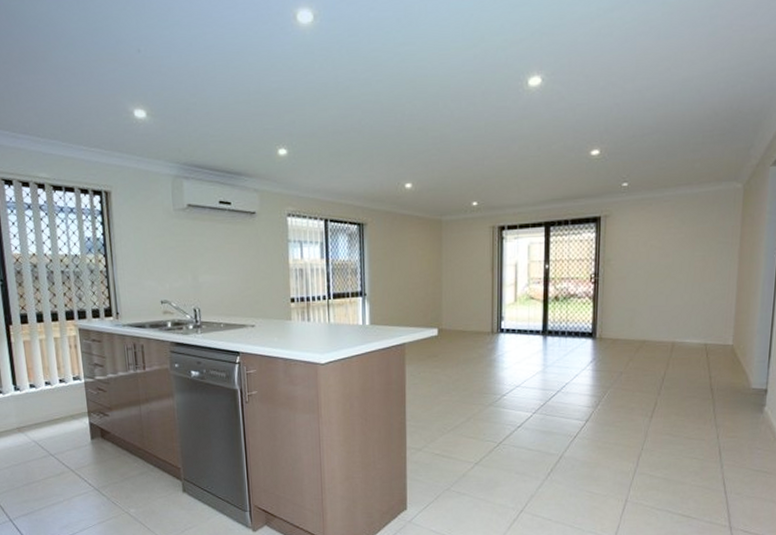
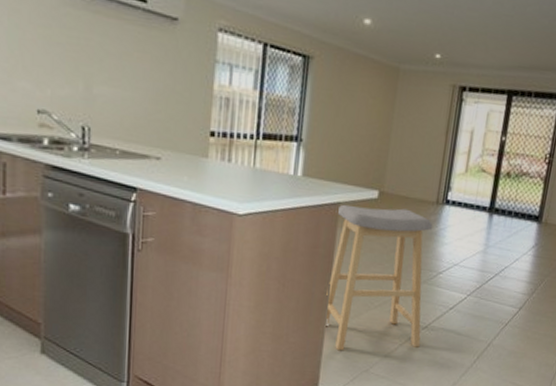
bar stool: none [402,341,495,473] -> present [326,204,433,351]

